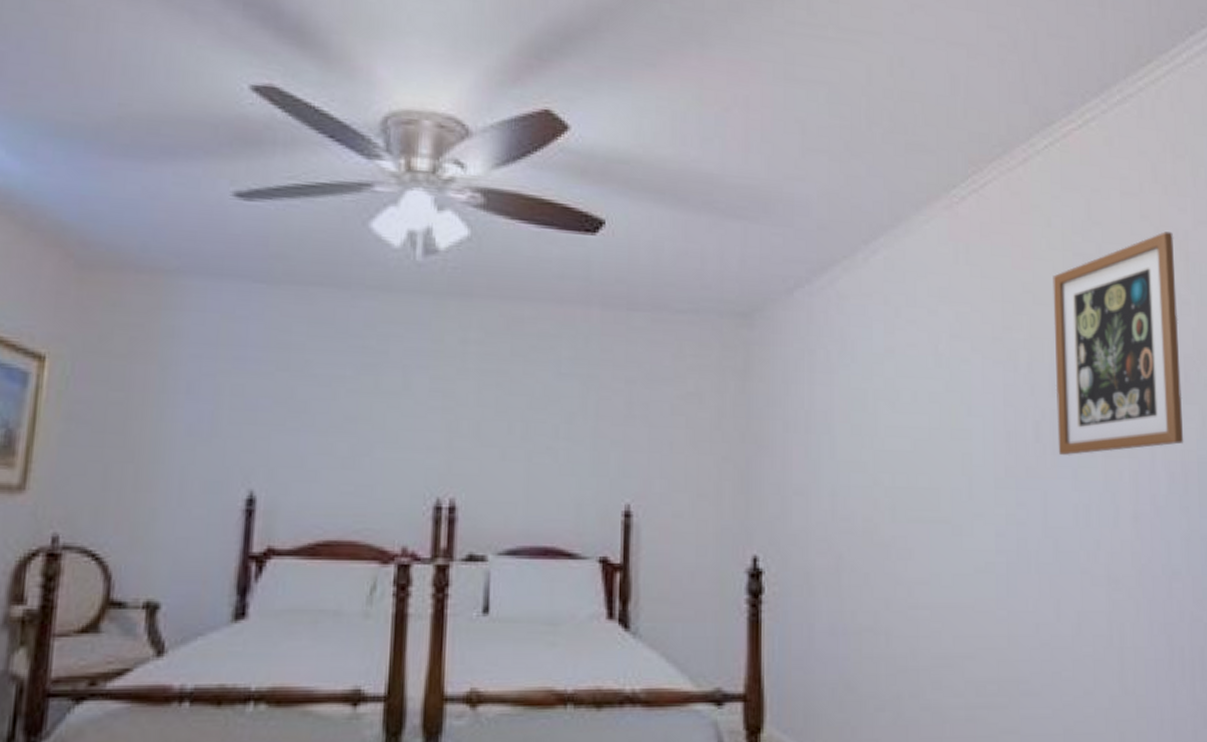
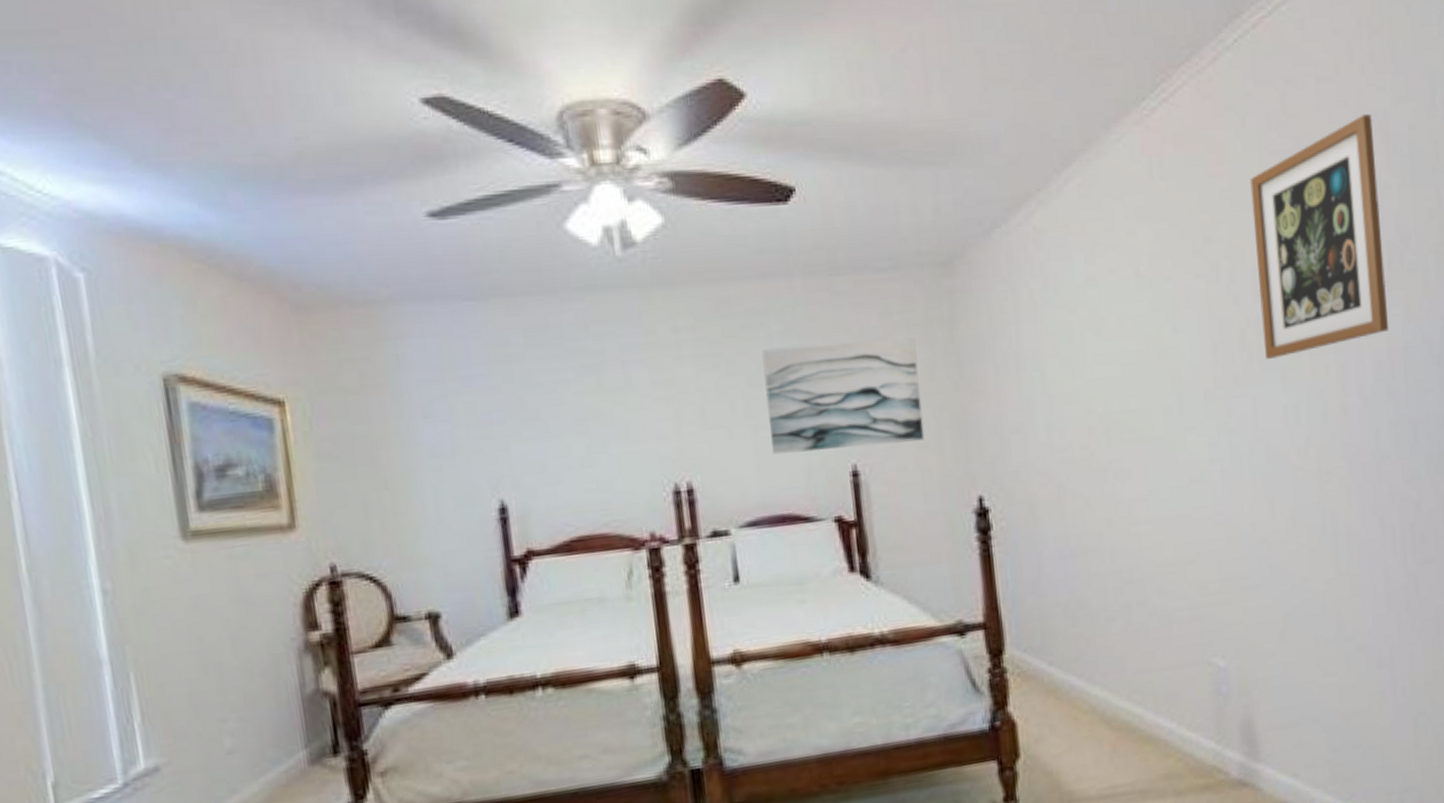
wall art: none [545,373,706,489] -> present [762,337,925,455]

